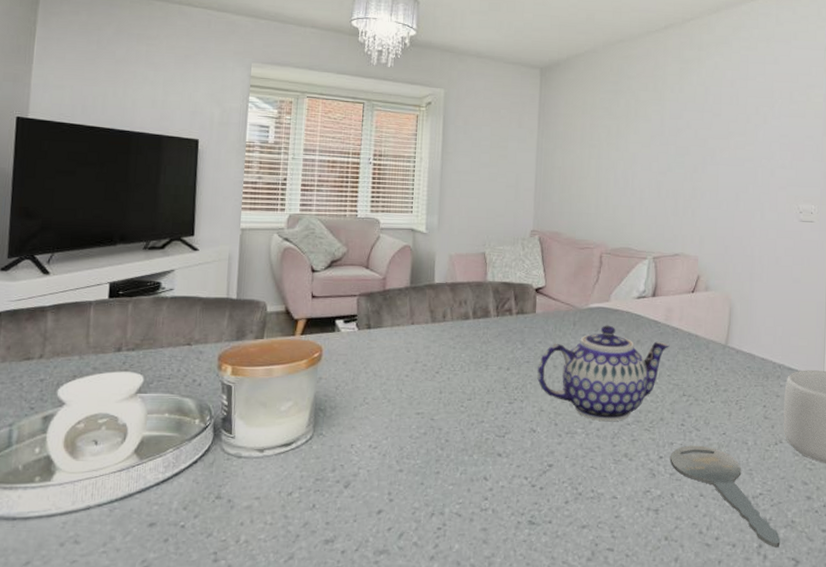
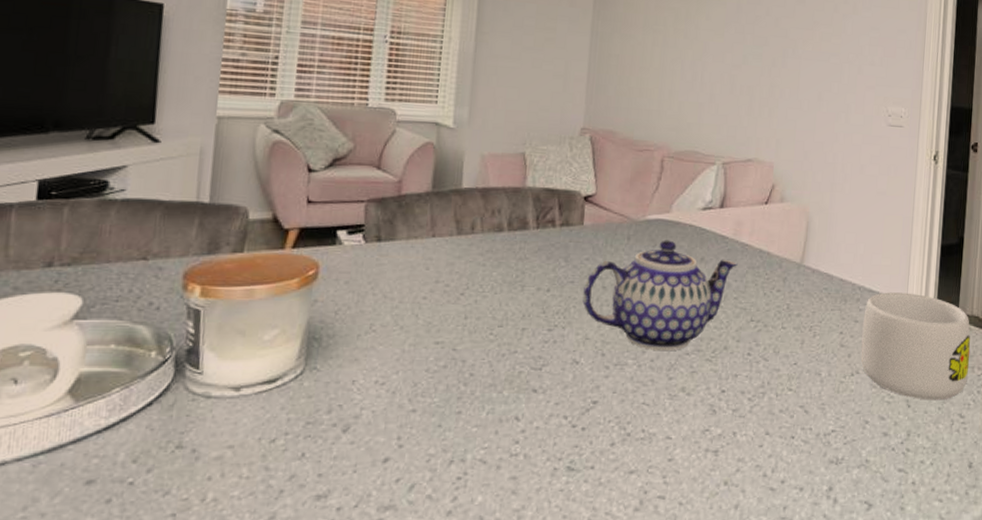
key: present [670,445,781,548] -> none [733,377,853,490]

